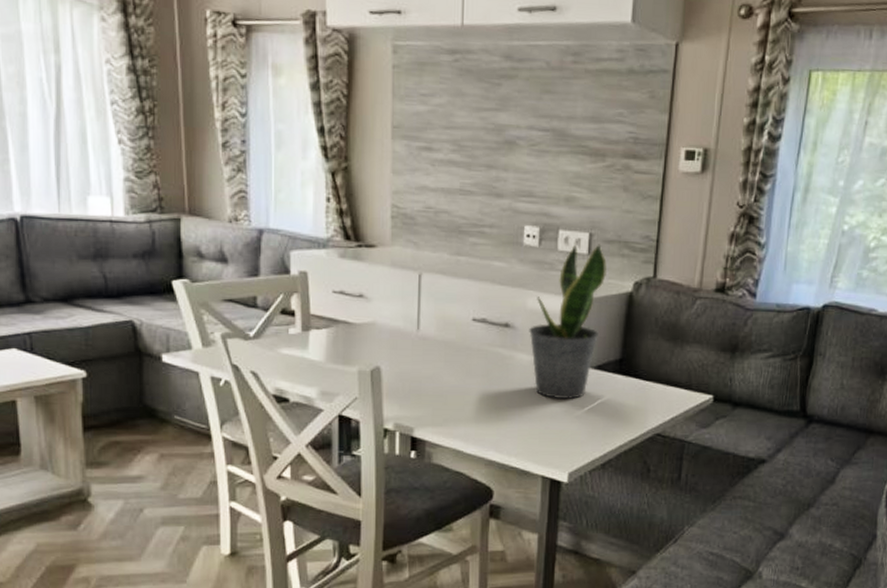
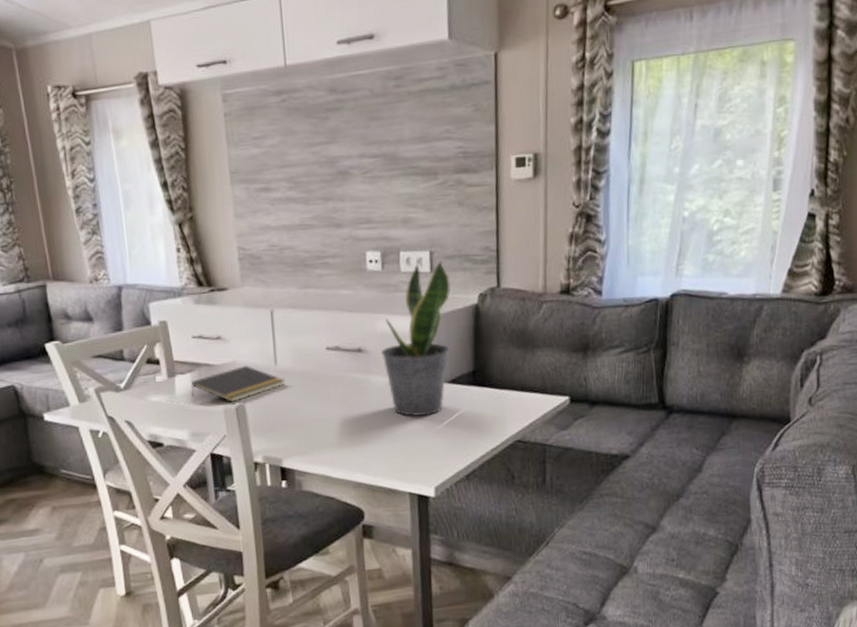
notepad: none [325,327,427,364] -> present [191,365,286,402]

